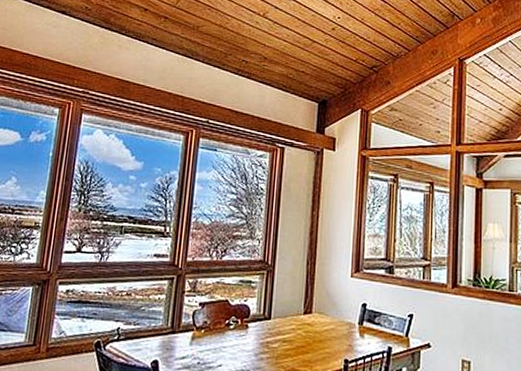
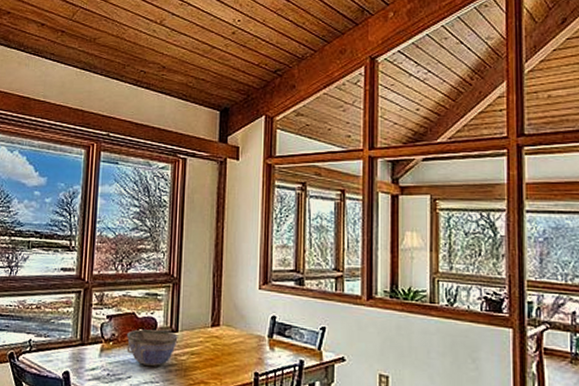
bowl: none [218,316,271,354] -> present [126,329,178,366]

